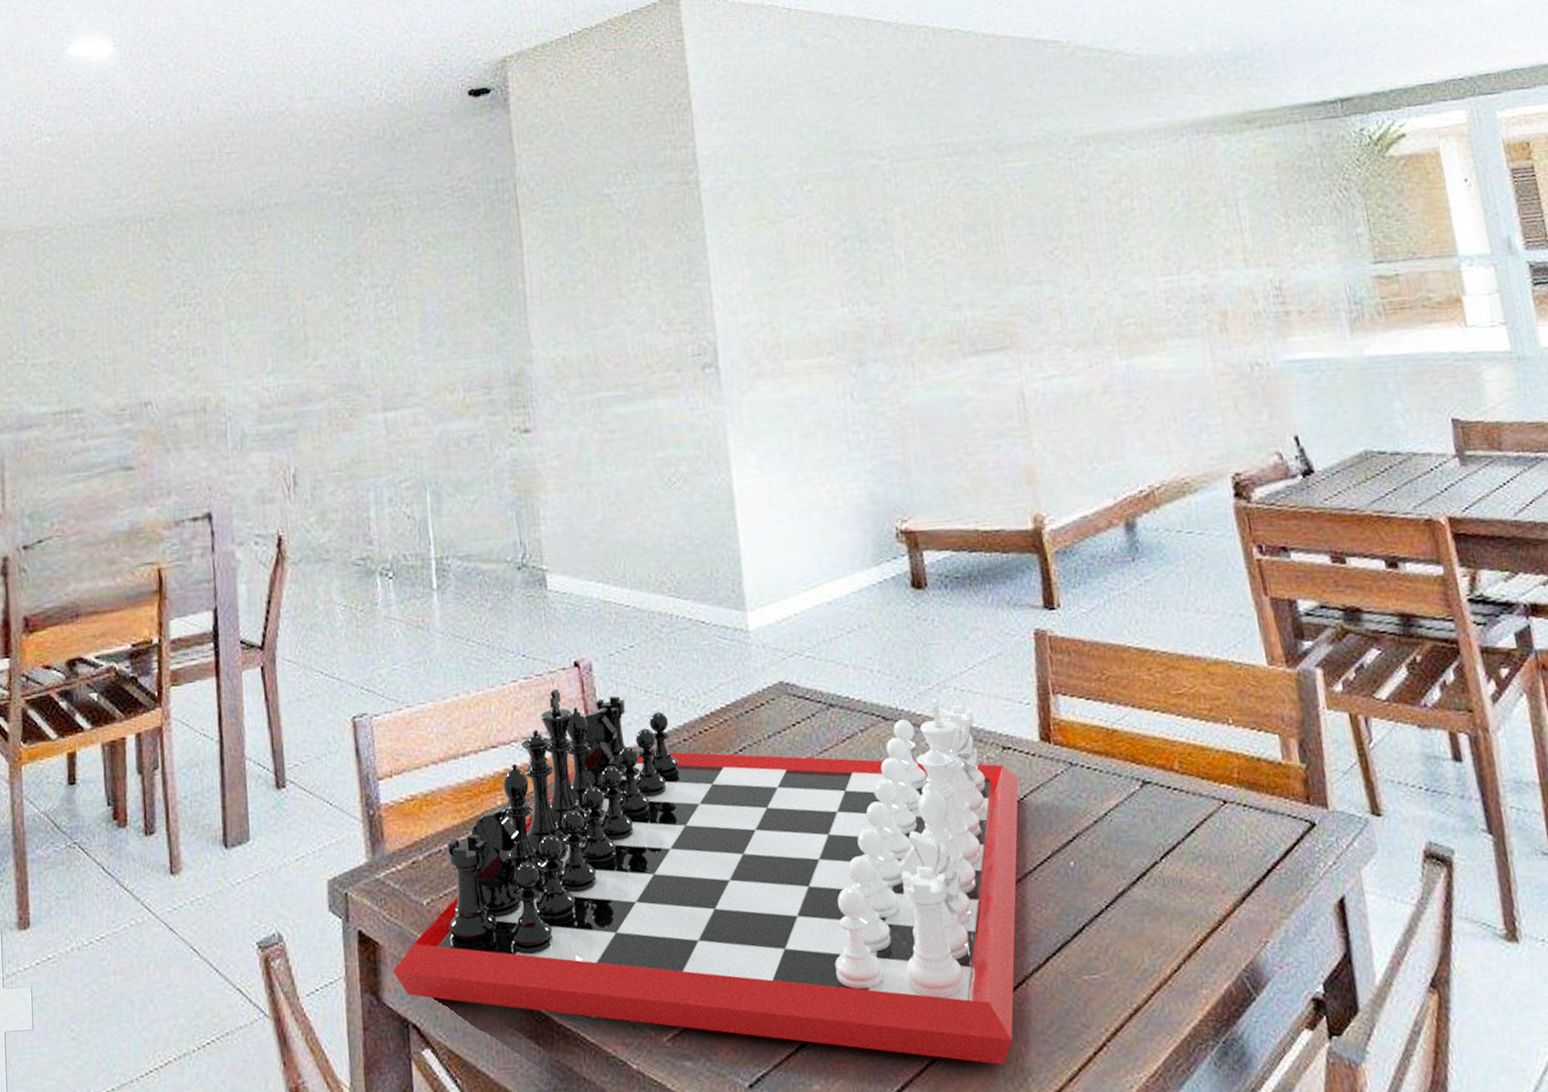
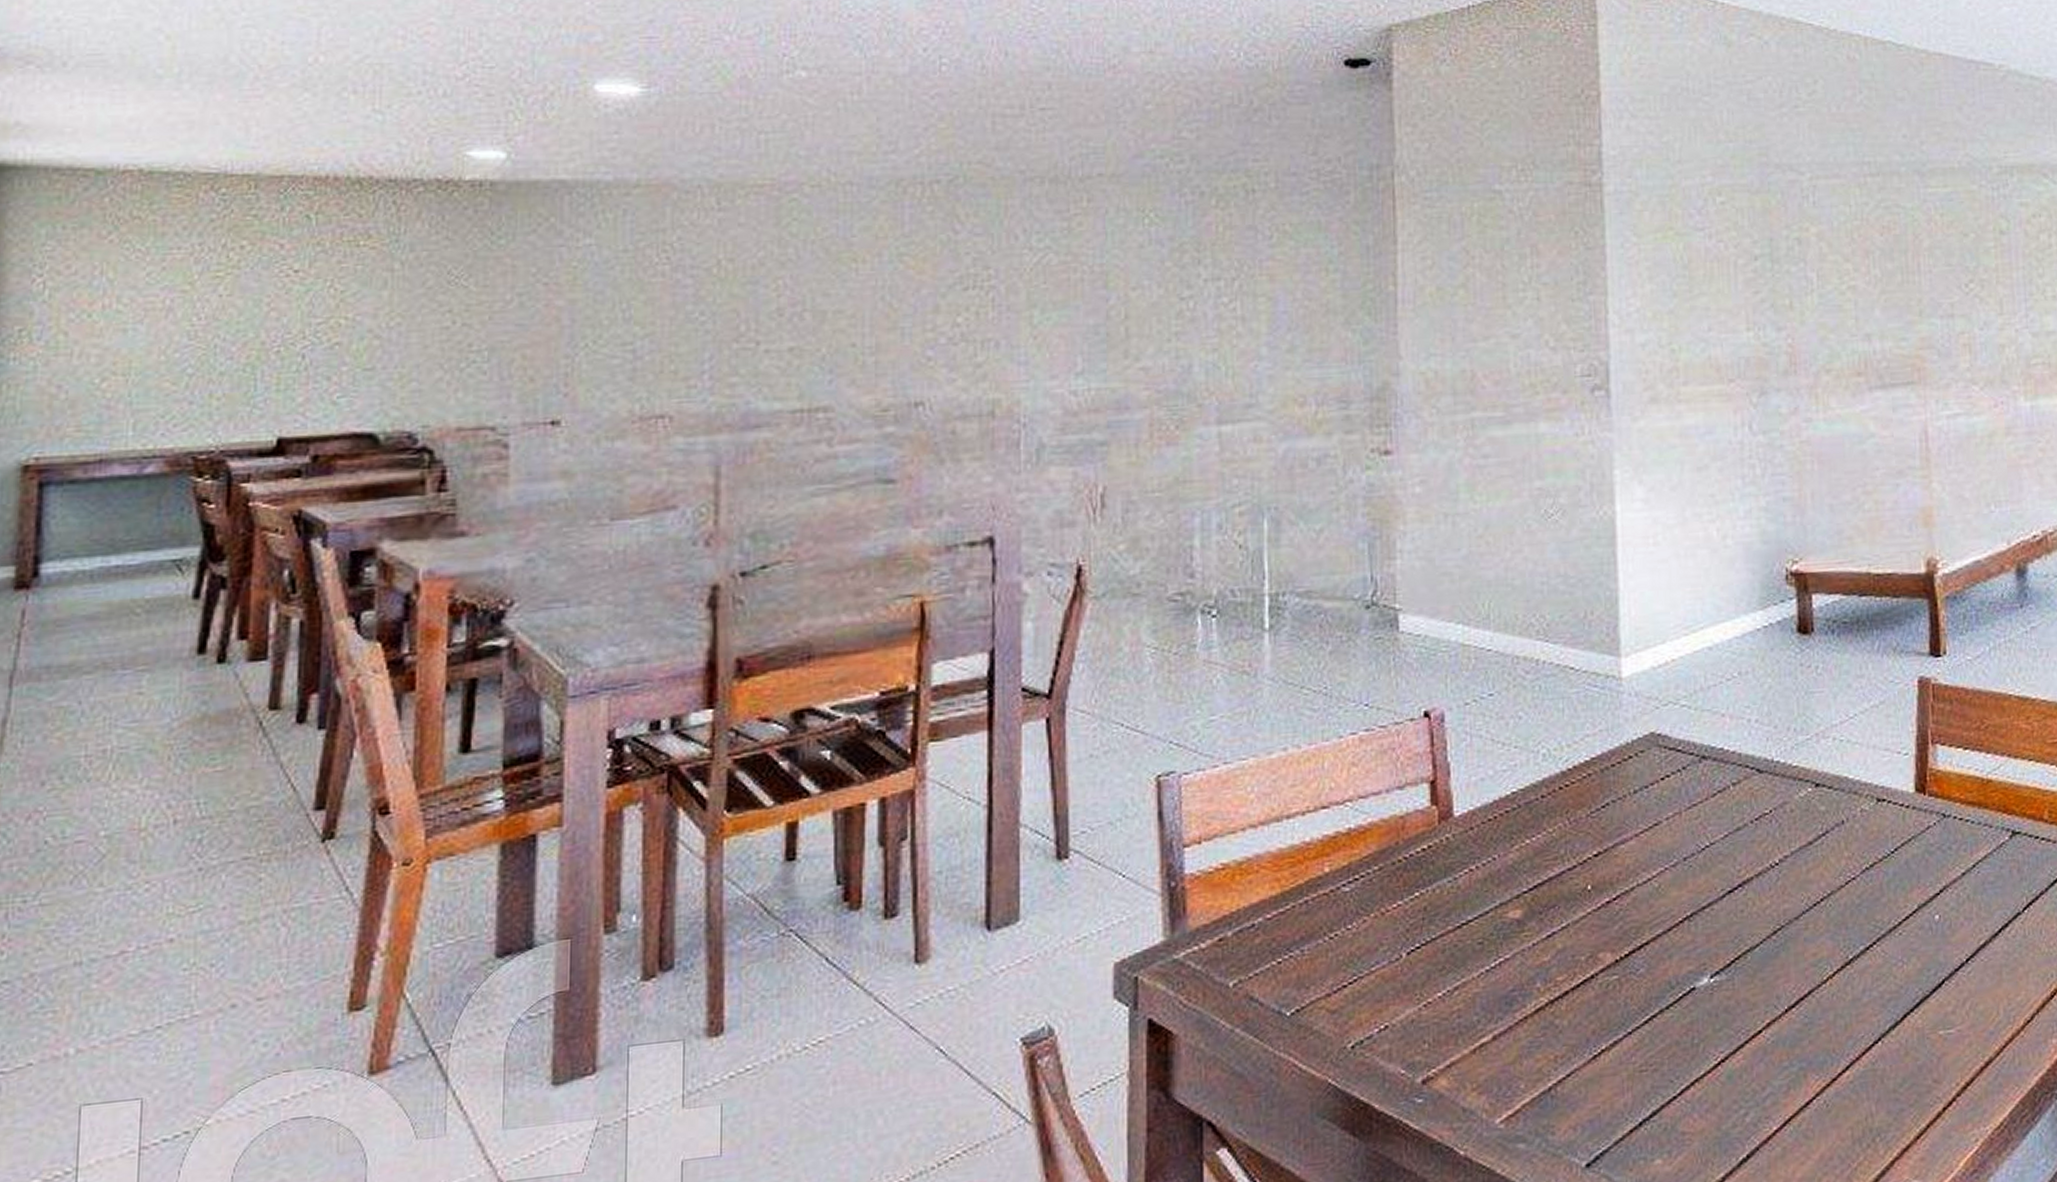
chess set: present [393,688,1019,1065] -> none [1188,741,1891,1127]

